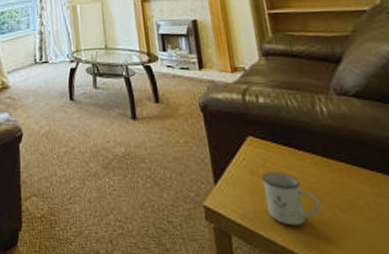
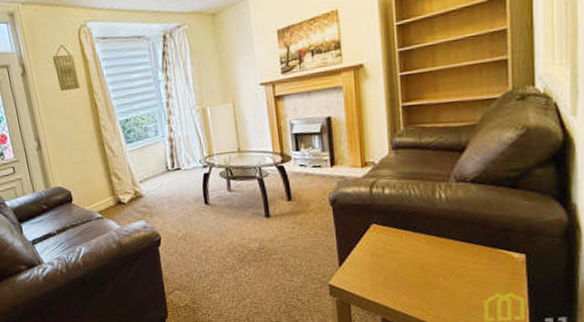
mug: present [262,172,320,227] -> none [381,252,427,294]

